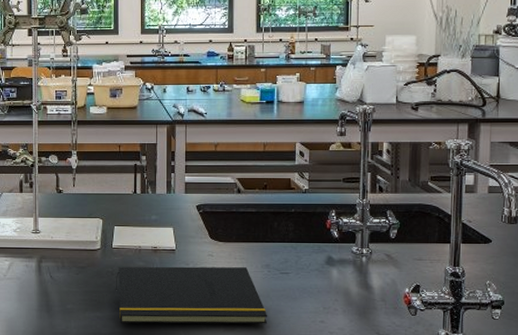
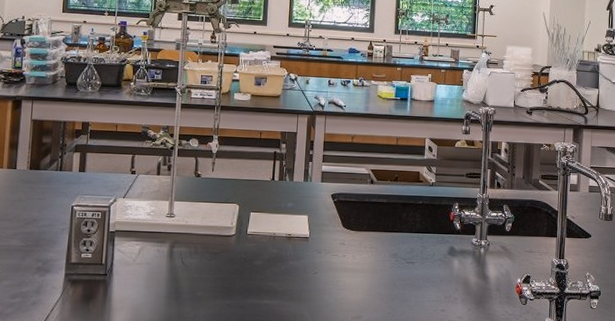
notepad: present [115,266,268,324] -> none [247,253,394,313]

